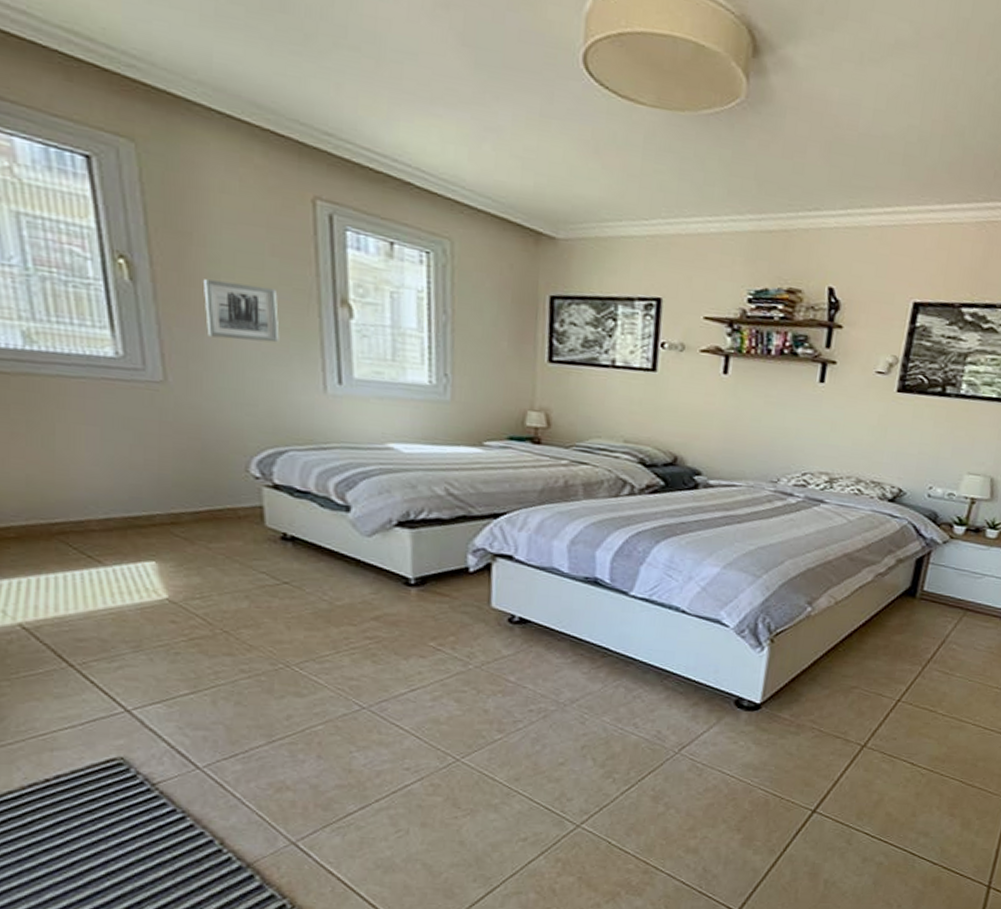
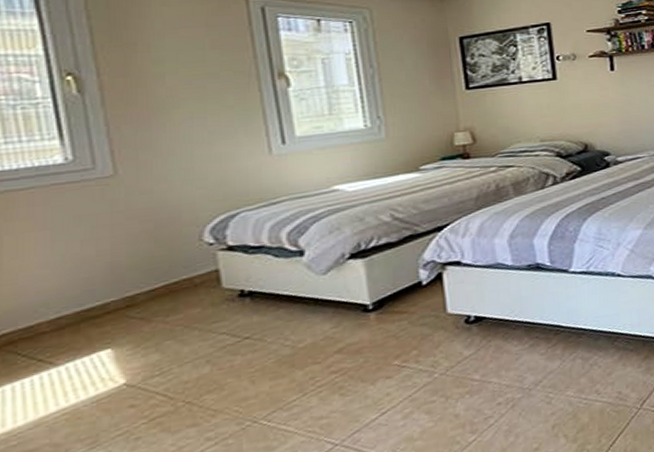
wall art: present [202,279,280,343] -> none [148,75,224,127]

